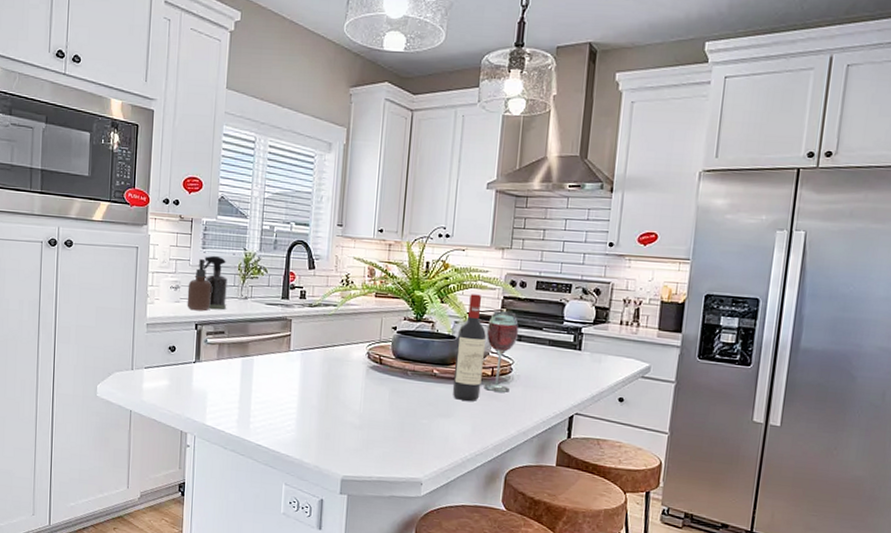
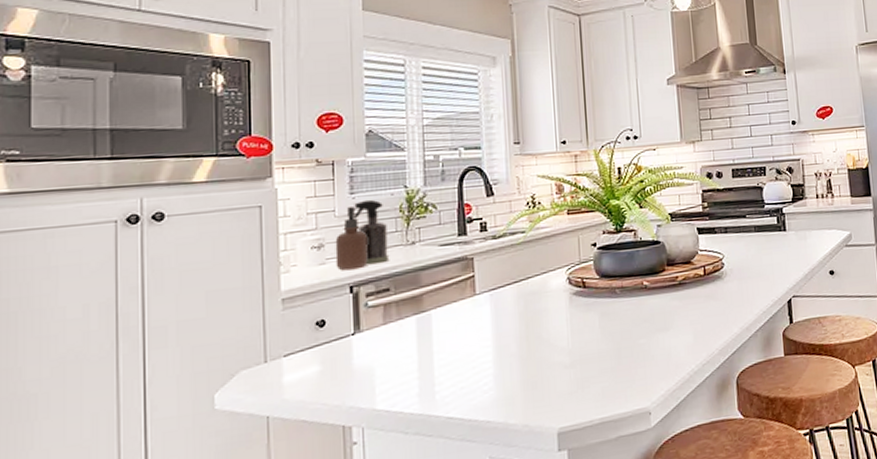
wine bottle: present [452,294,486,401] -> none [662,192,696,309]
wineglass: present [484,311,519,392] -> none [691,204,725,292]

